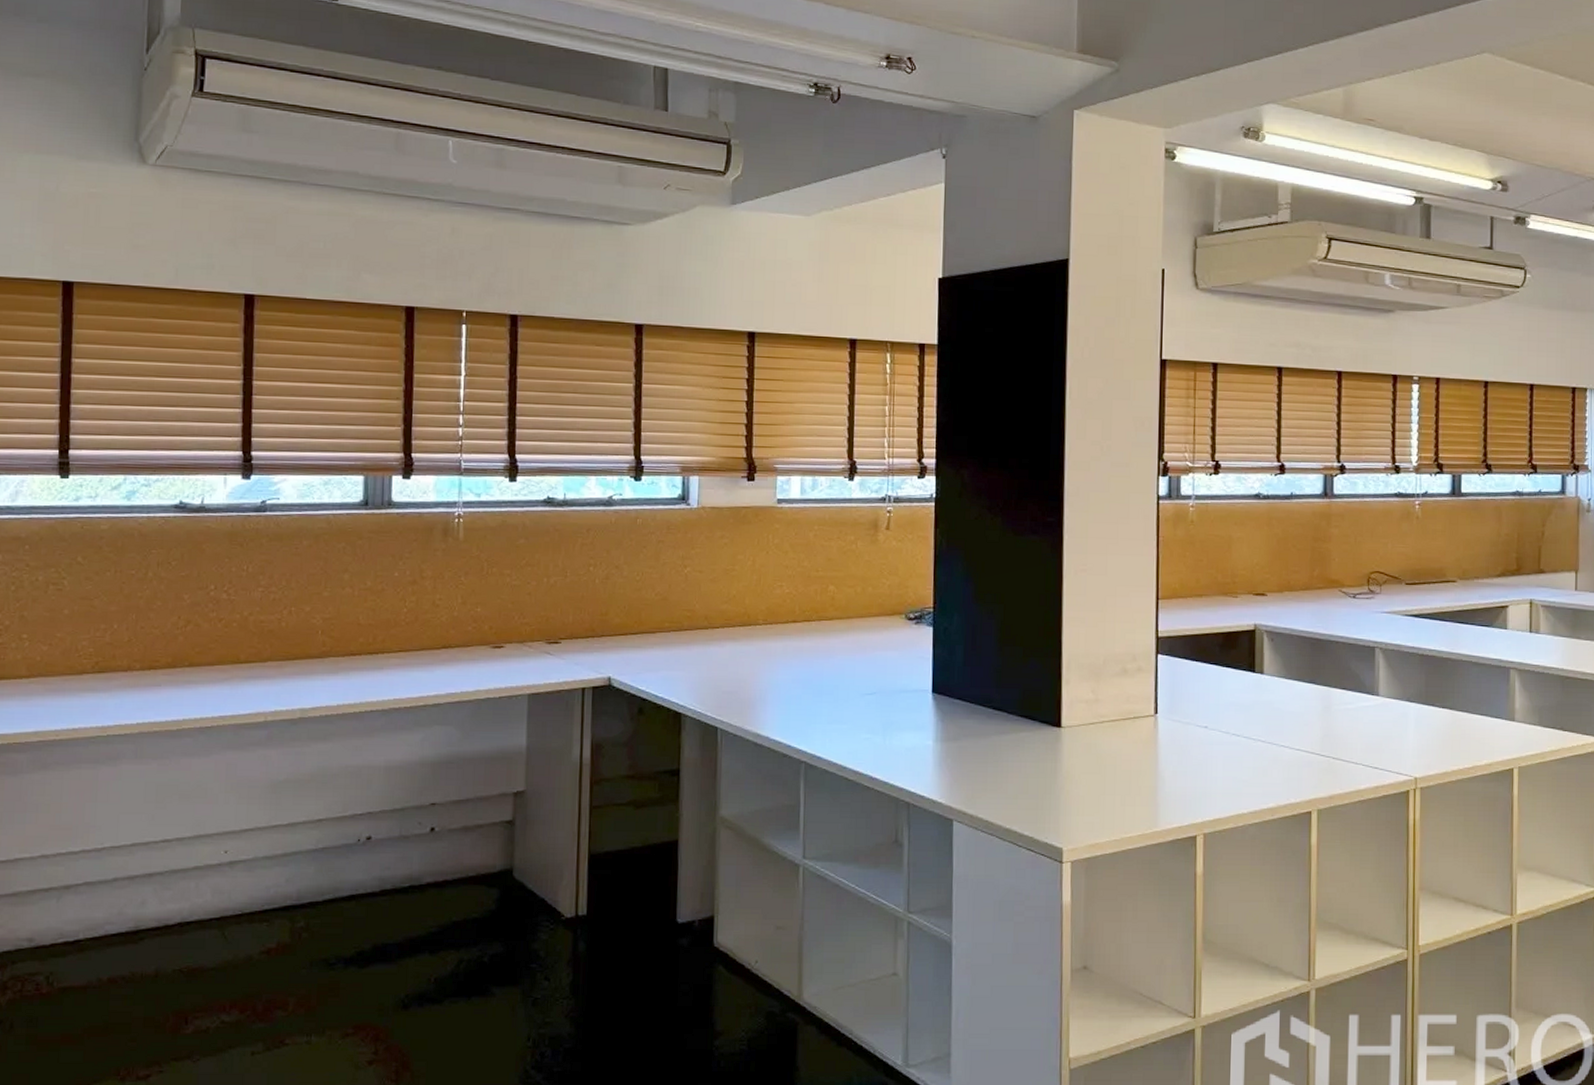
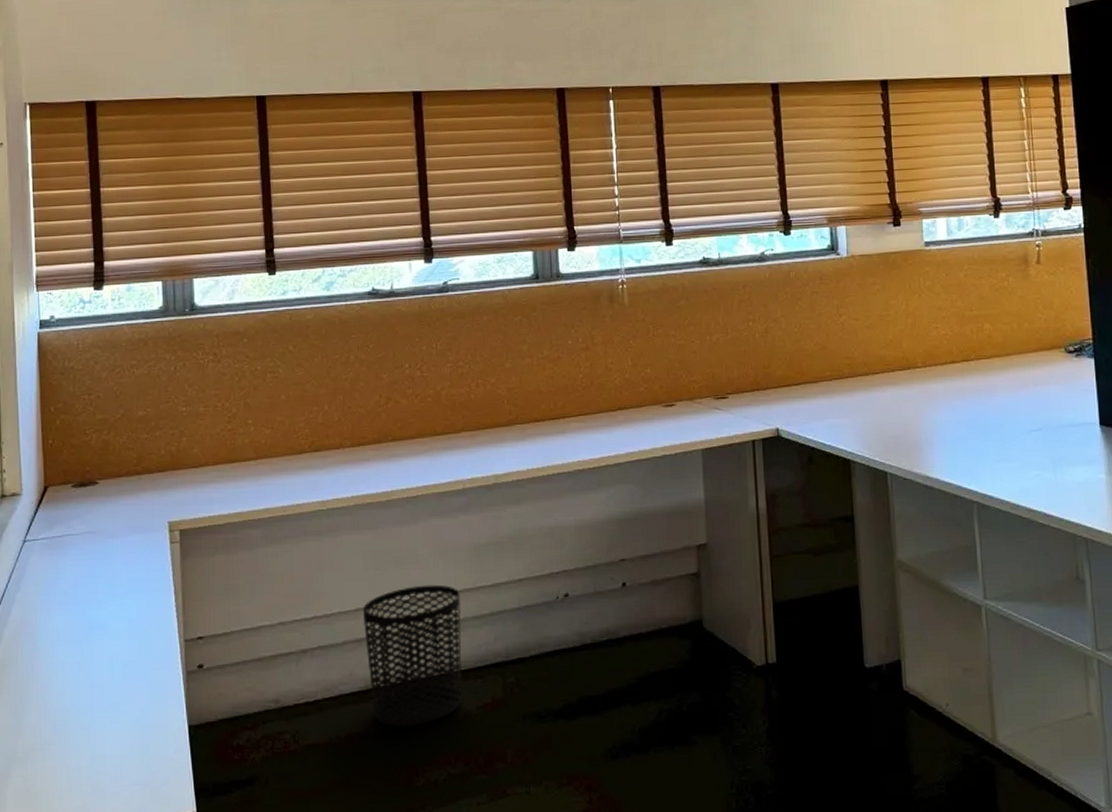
waste bin: none [138,821,252,971] -> present [362,584,463,727]

